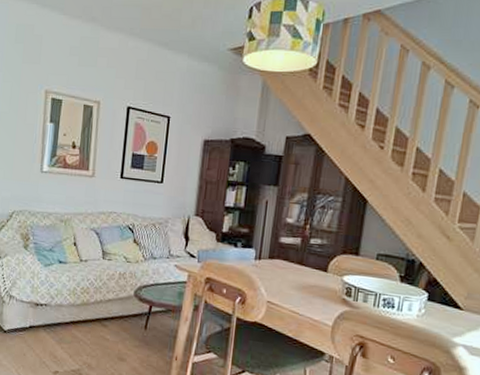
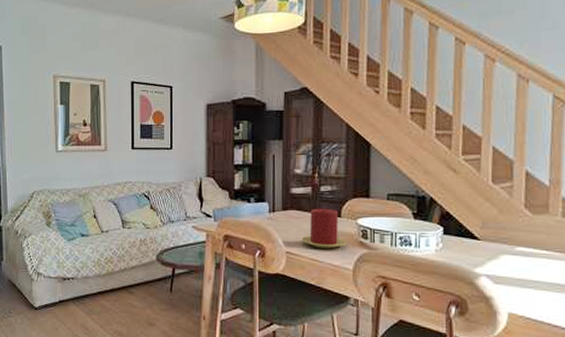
candle: none [284,260,329,303] -> present [301,208,346,249]

